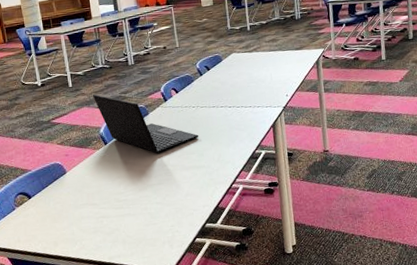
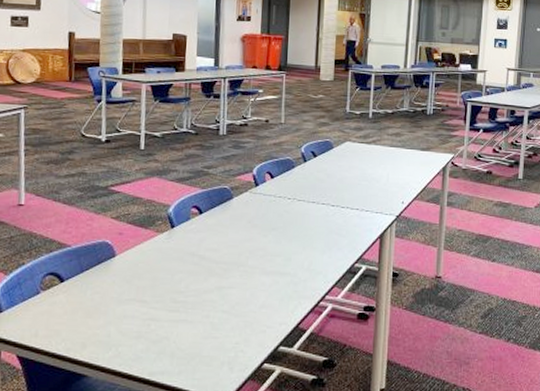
laptop: present [92,94,199,153] -> none [167,164,290,249]

